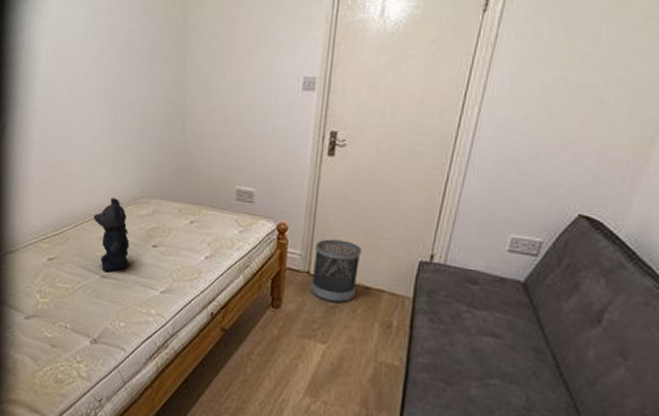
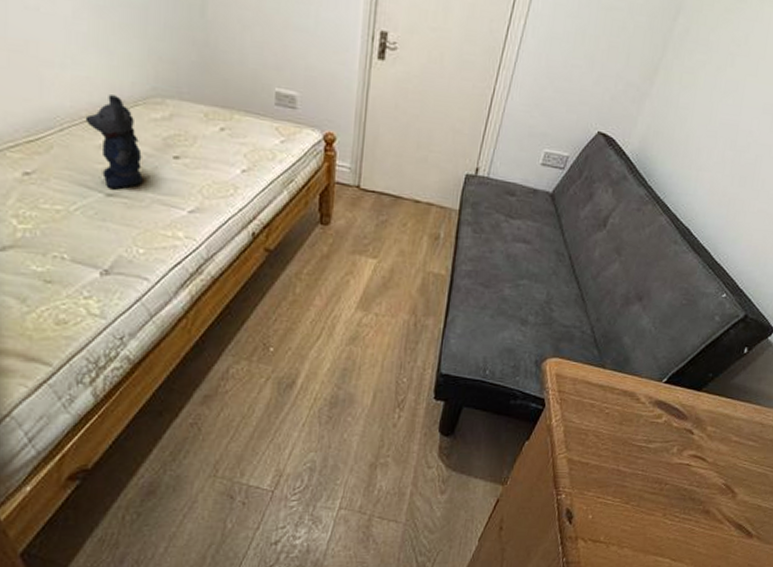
wastebasket: present [310,239,362,303] -> none [361,151,412,218]

